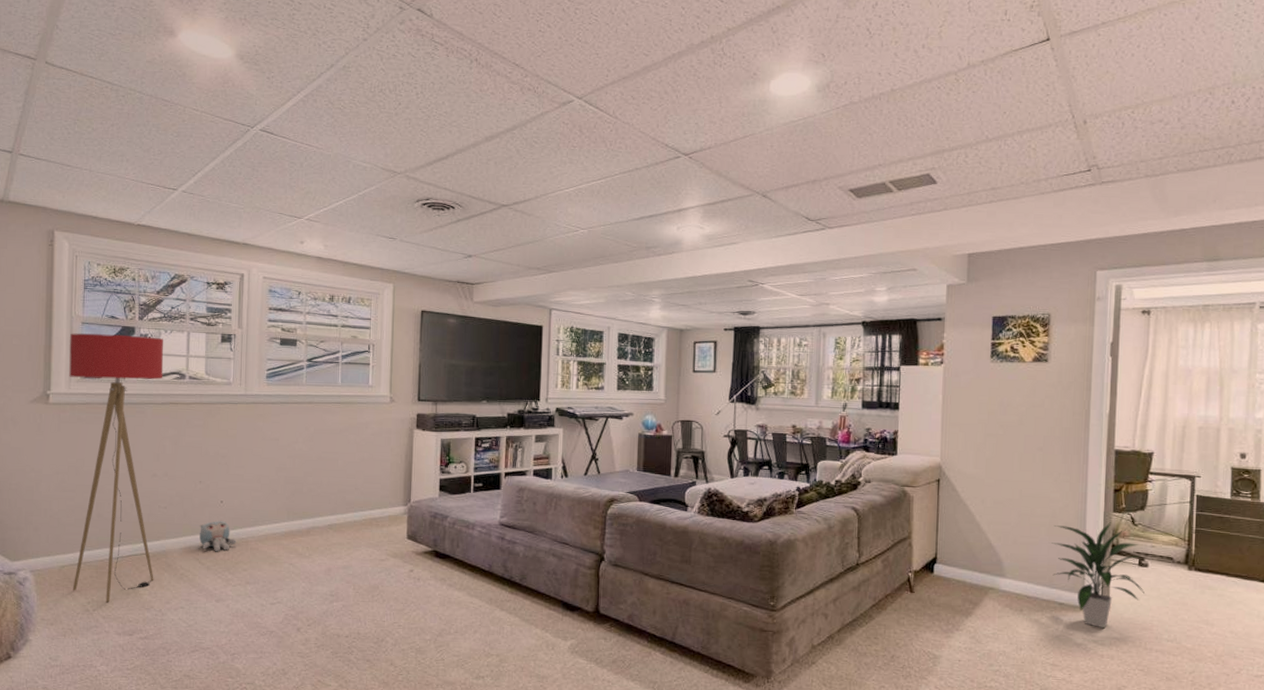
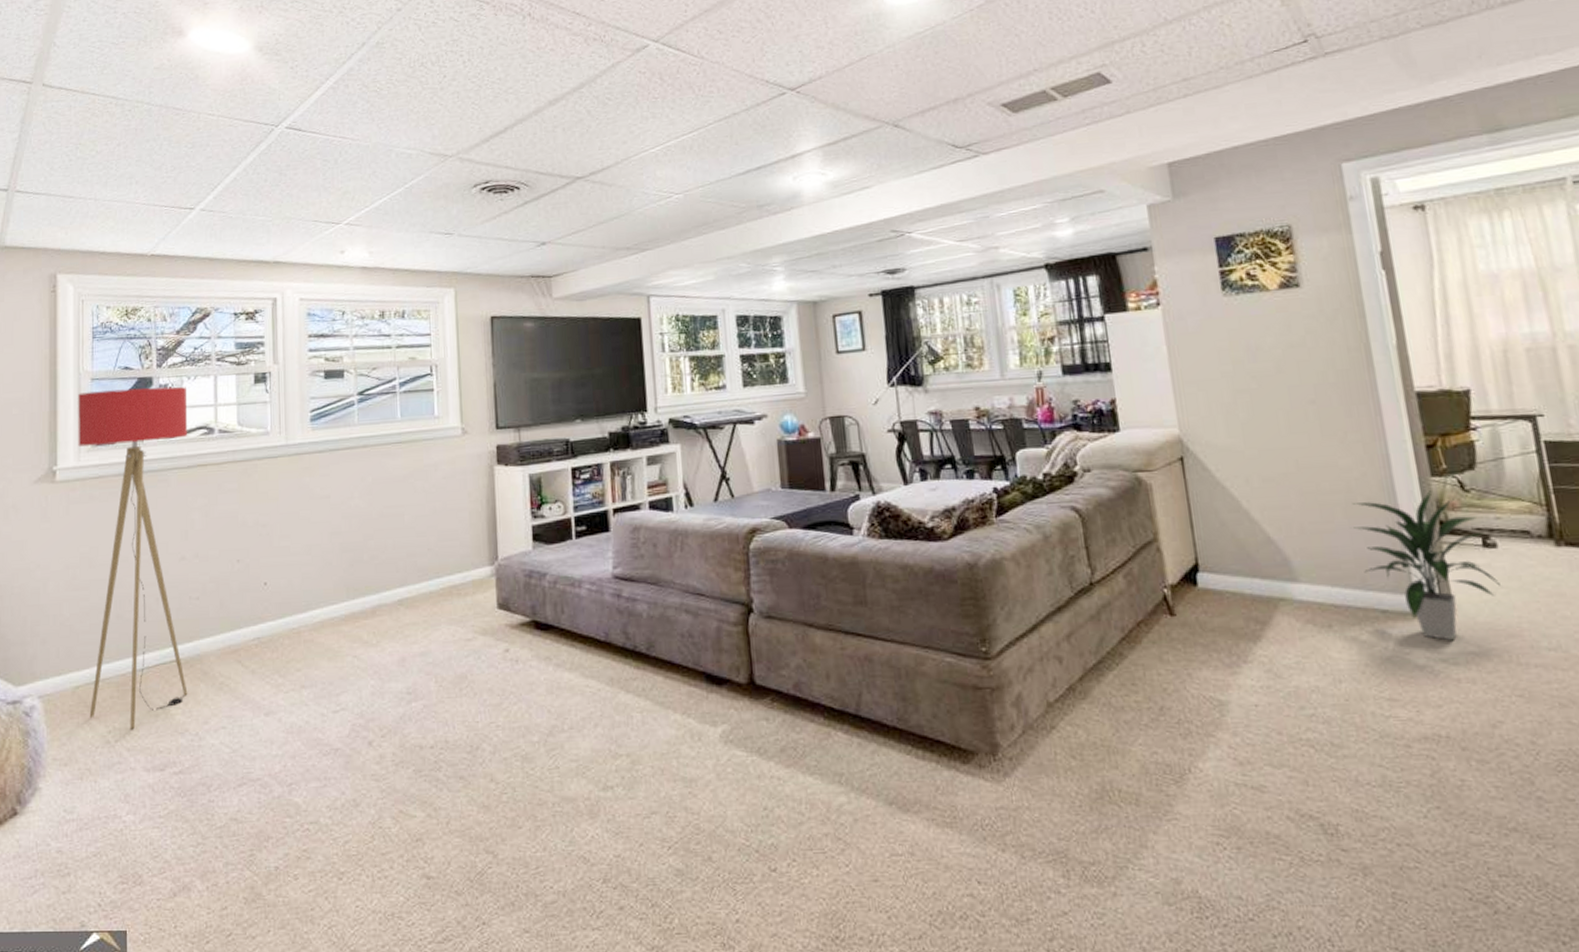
plush toy: present [199,521,237,552] -> none [240,608,286,650]

